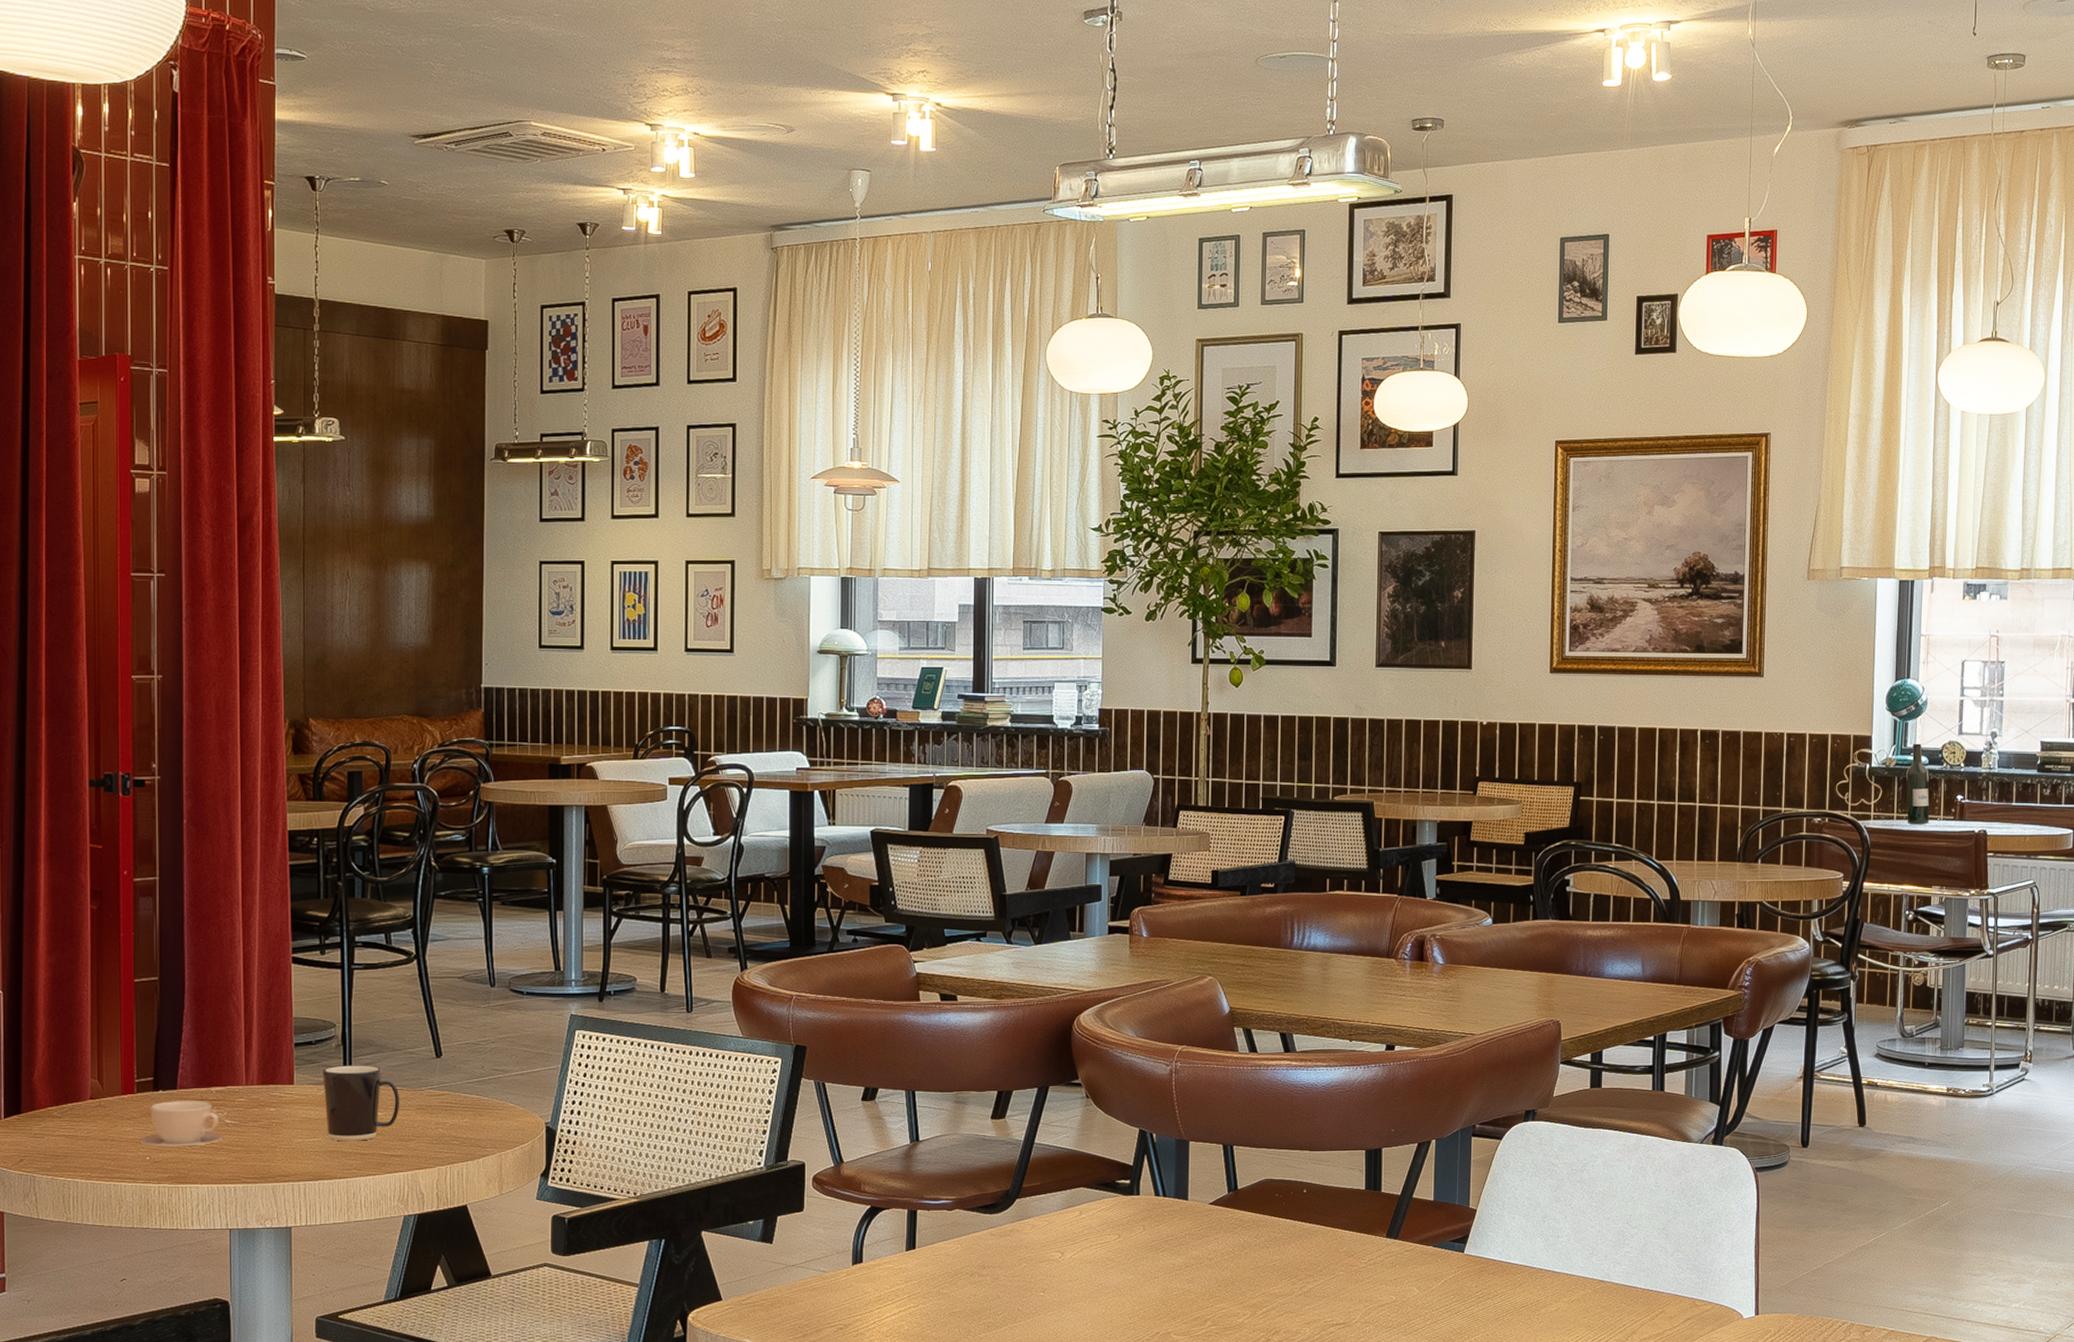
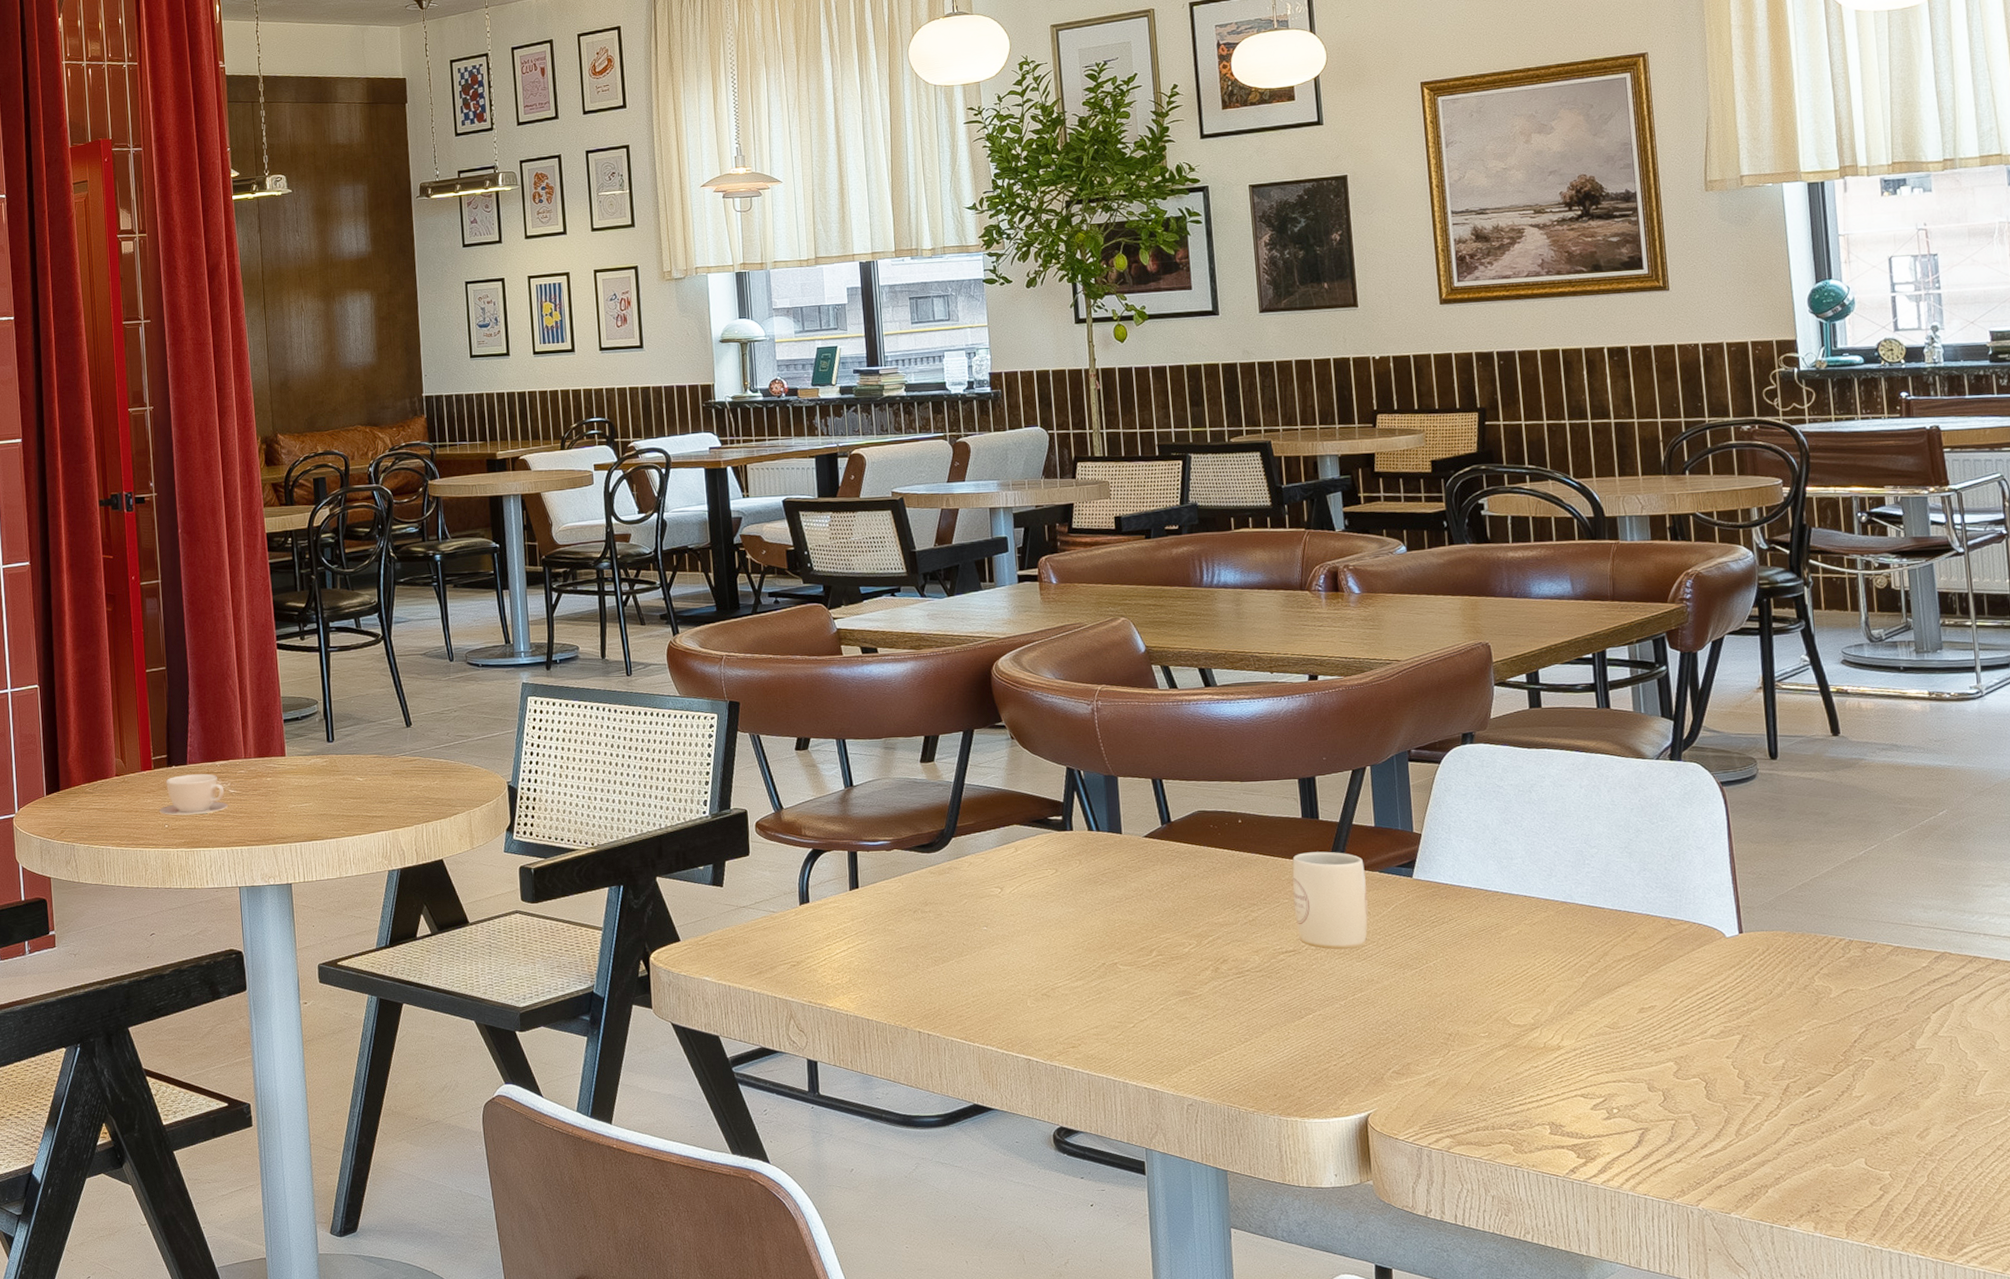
mug: present [323,1065,400,1141] -> none [309,736,378,806]
mug: none [1348,1224,1420,1323] -> present [1292,851,1369,950]
wine bottle: present [1906,743,1930,824] -> none [1840,343,1873,425]

